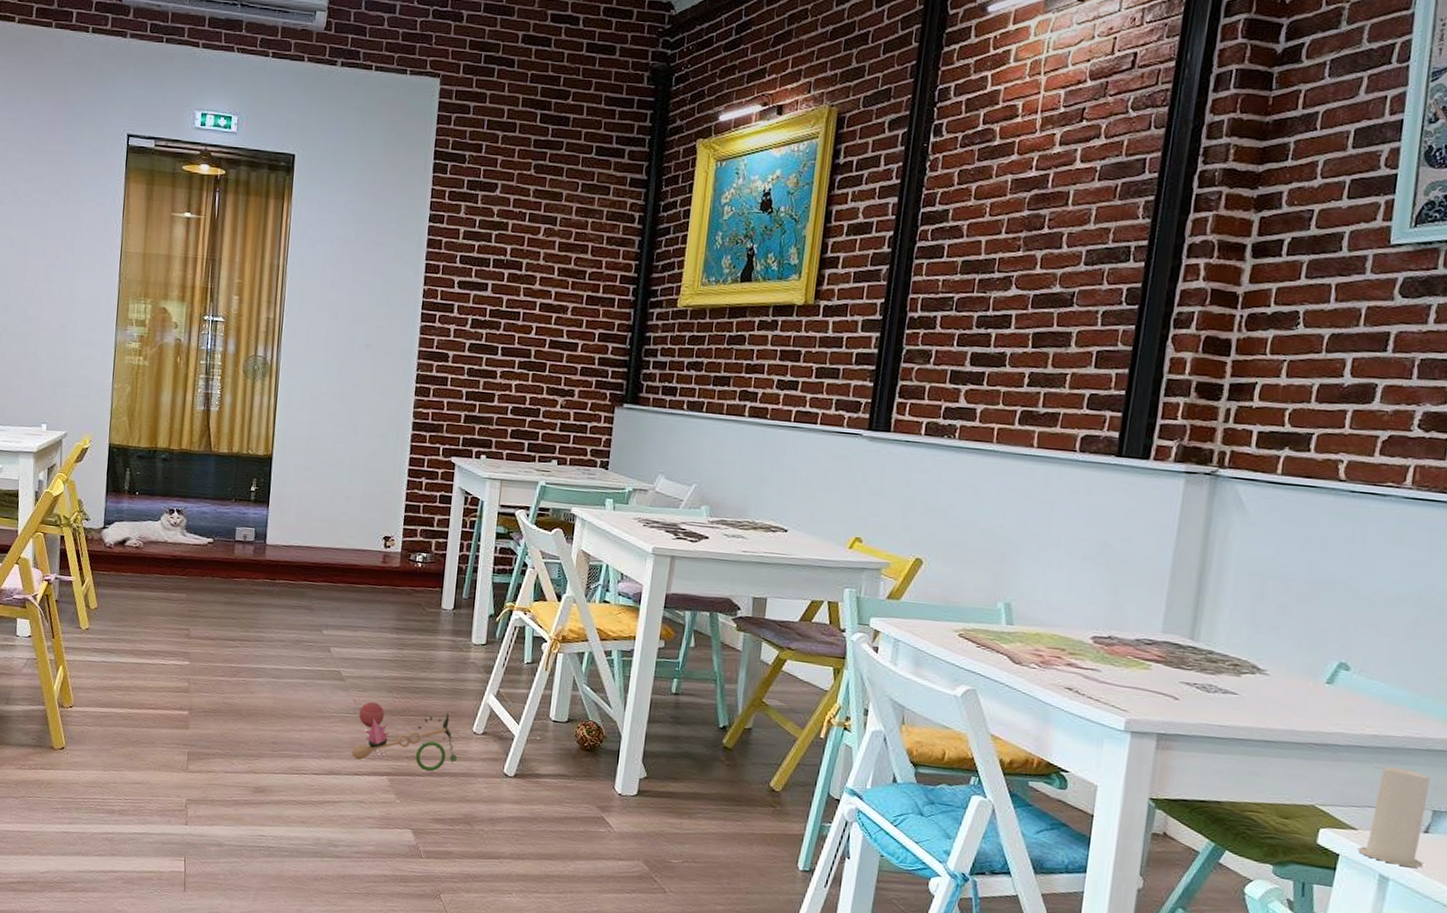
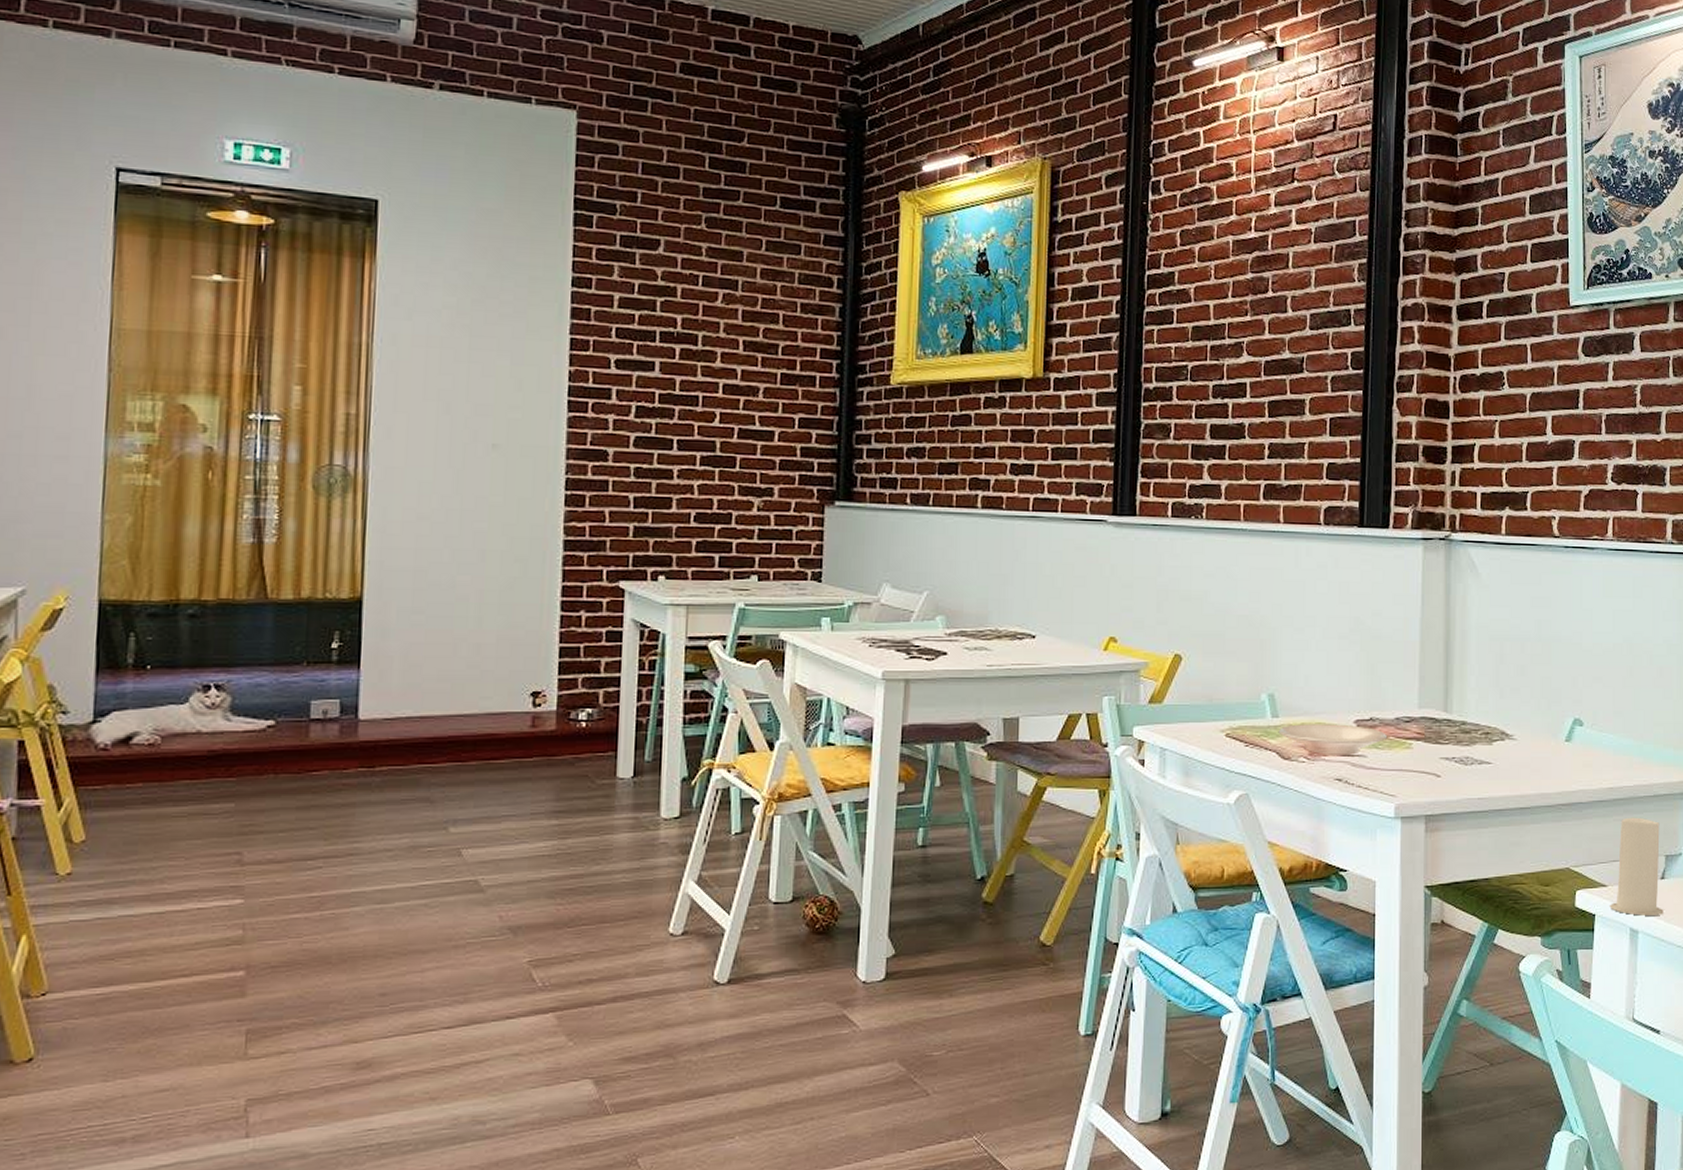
cat toy: present [352,712,458,772] -> none [500,913,651,997]
toy ball: present [359,701,384,728] -> none [508,914,544,950]
saucer: none [1011,633,1126,669] -> present [1278,724,1388,757]

